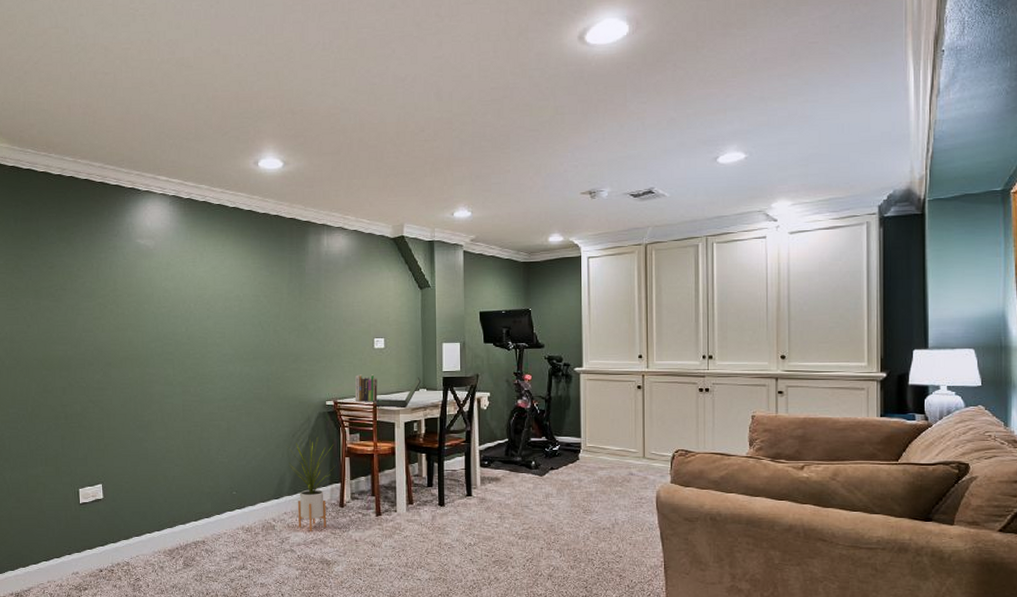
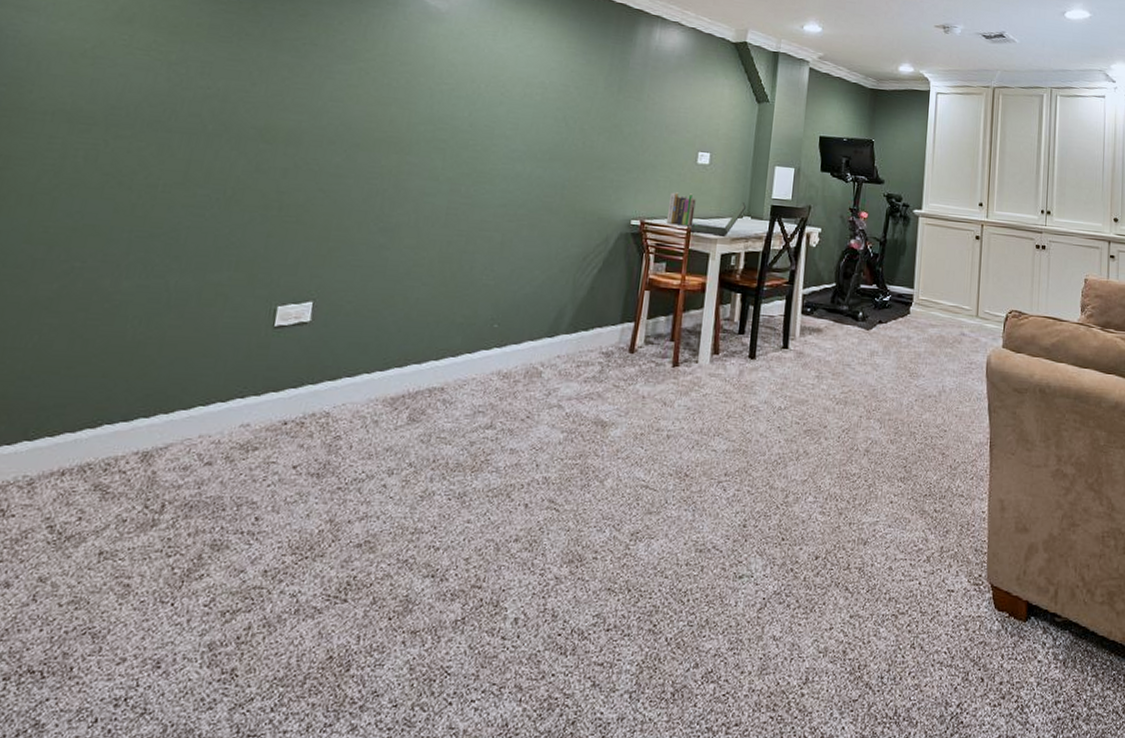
house plant: present [287,437,333,531] -> none [572,261,633,382]

